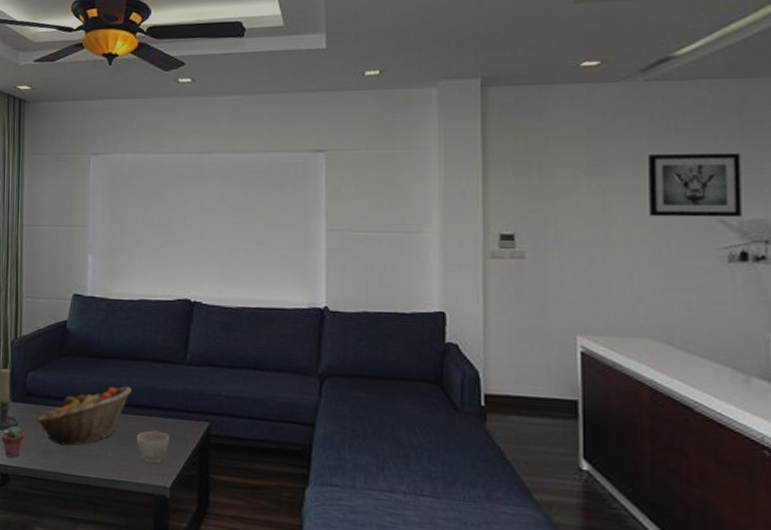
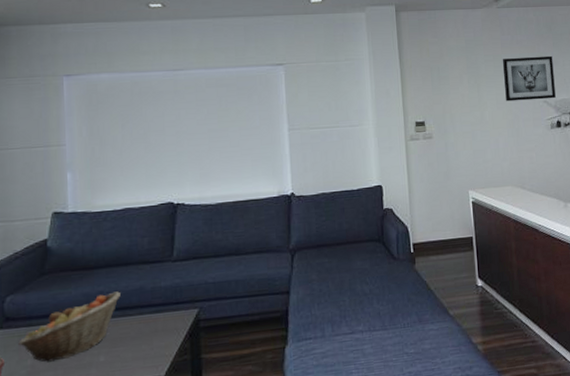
bowl: present [136,430,169,464] -> none [128,326,161,359]

